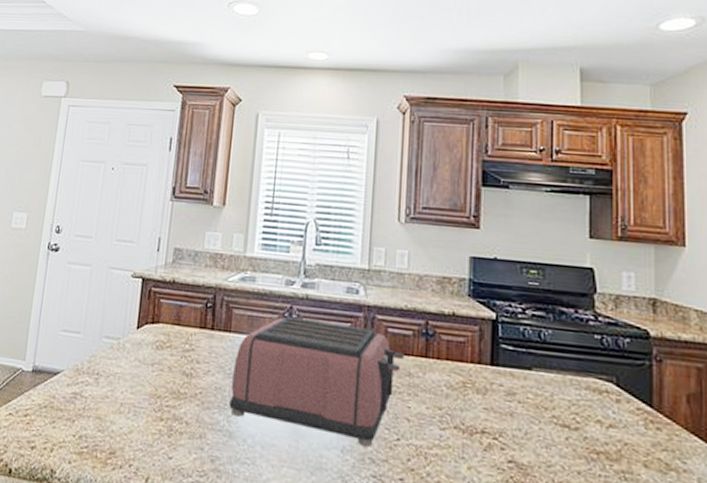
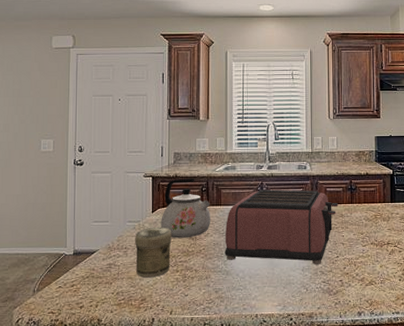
jar: none [107,349,160,423] -> present [135,227,172,278]
kettle: none [146,285,216,373] -> present [161,179,210,238]

